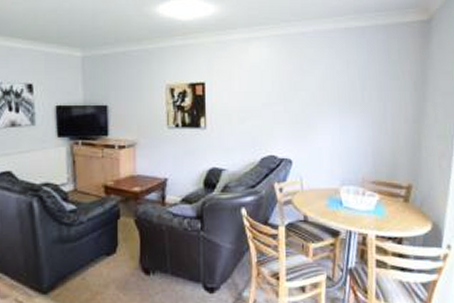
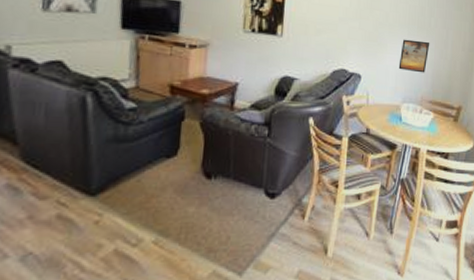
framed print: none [332,117,366,152] -> present [398,39,430,73]

